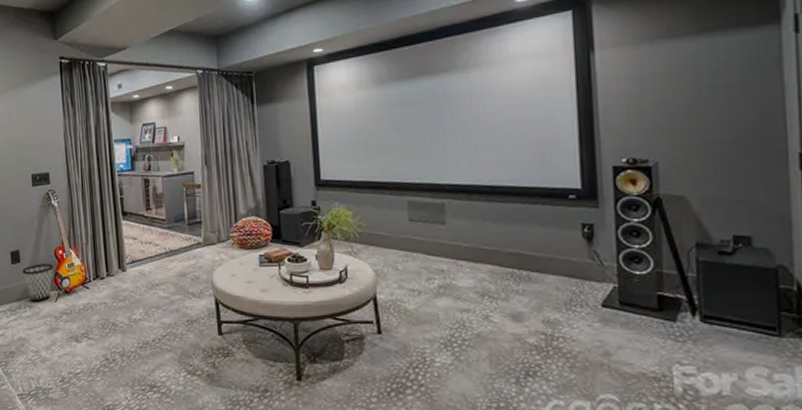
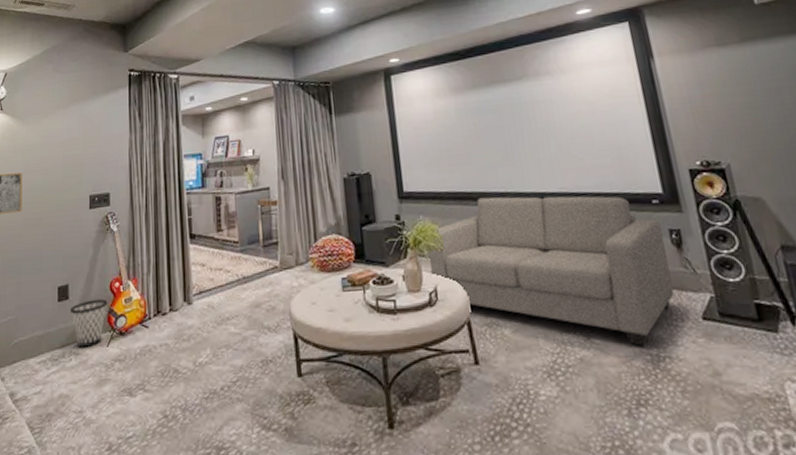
sofa: none [342,187,577,327] -> present [429,196,674,346]

